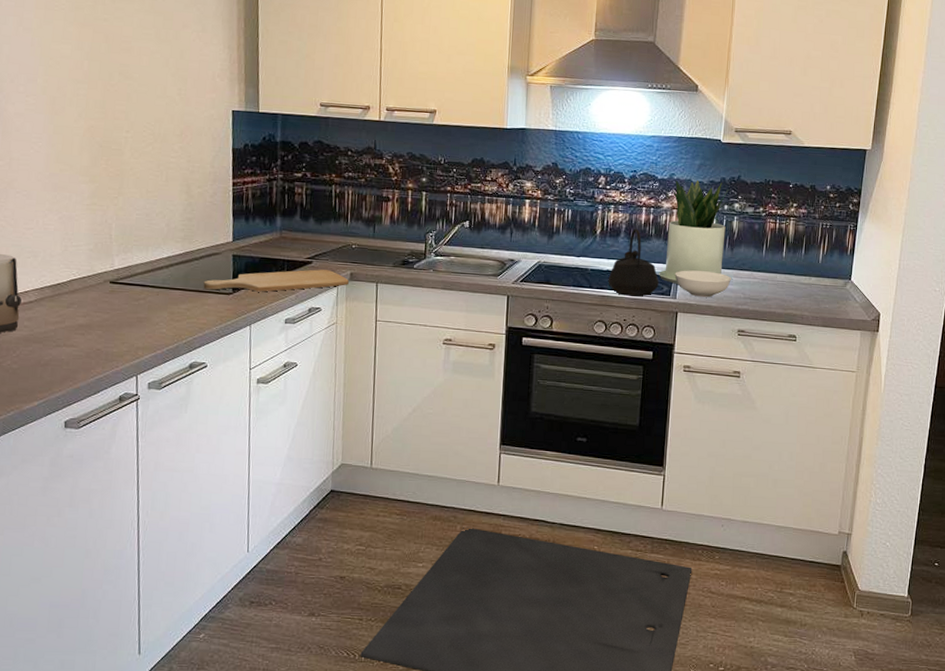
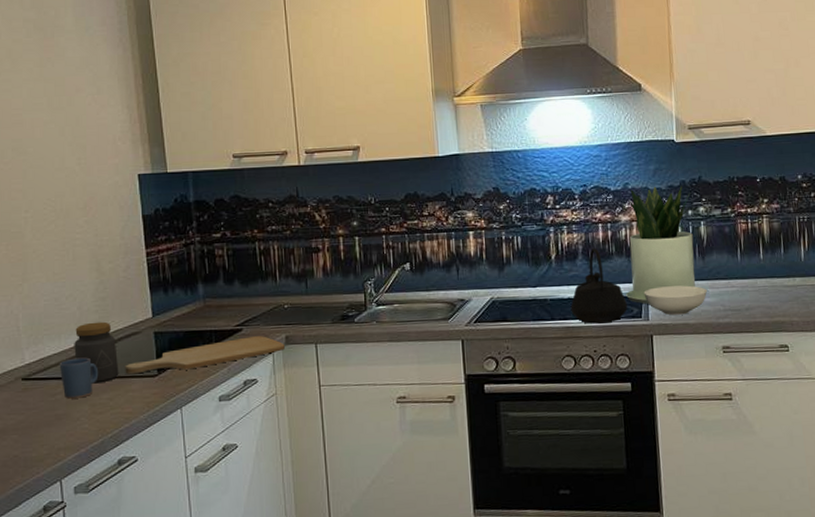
mug: none [144,269,180,306] -> present [59,357,99,399]
jar: none [159,239,198,294] -> present [74,321,119,384]

